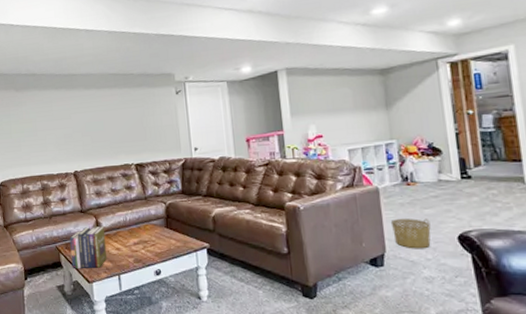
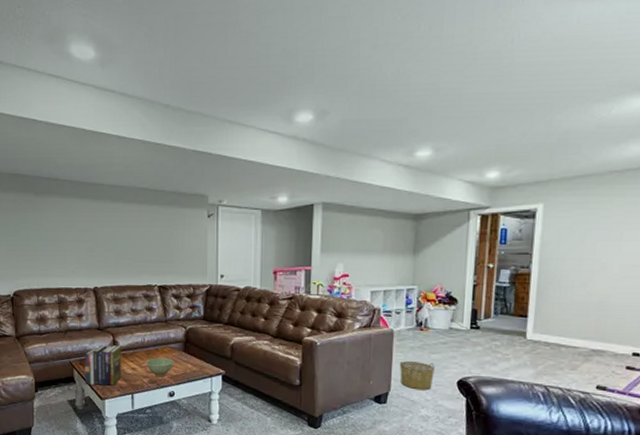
bowl: none [129,235,157,256] -> present [146,358,174,377]

